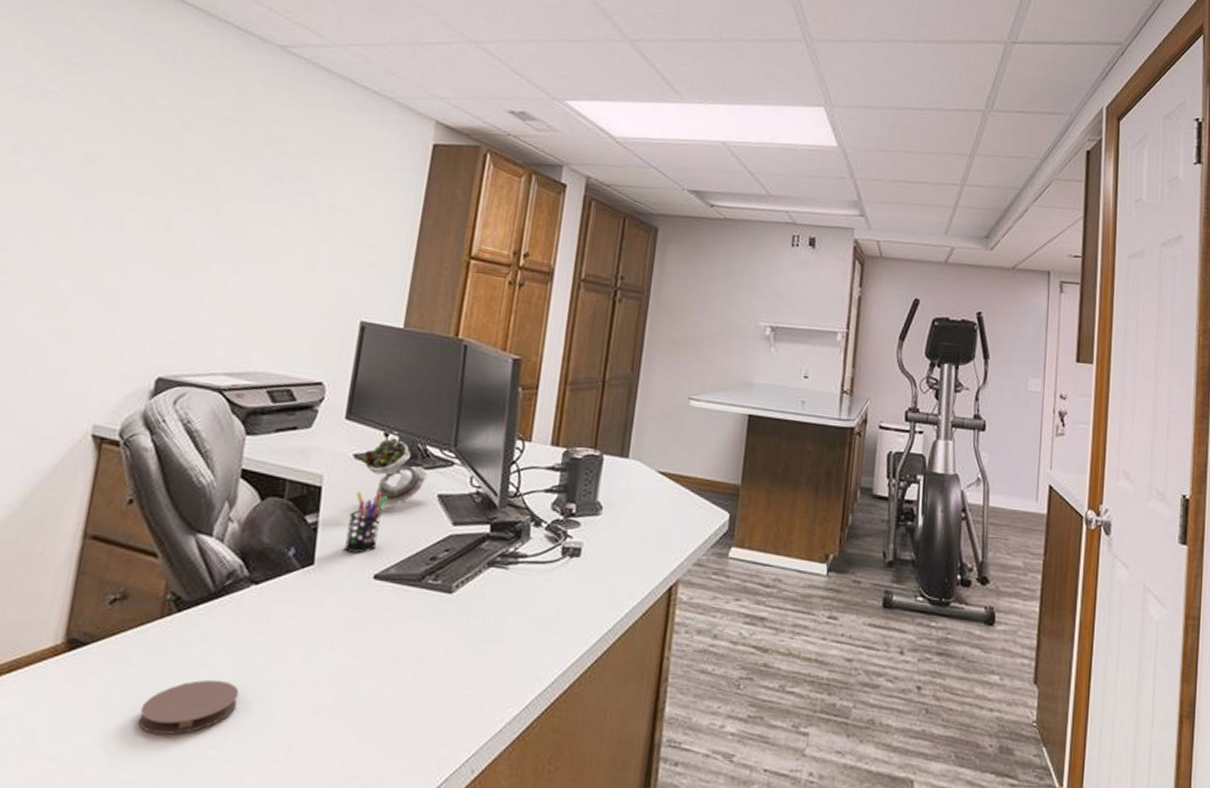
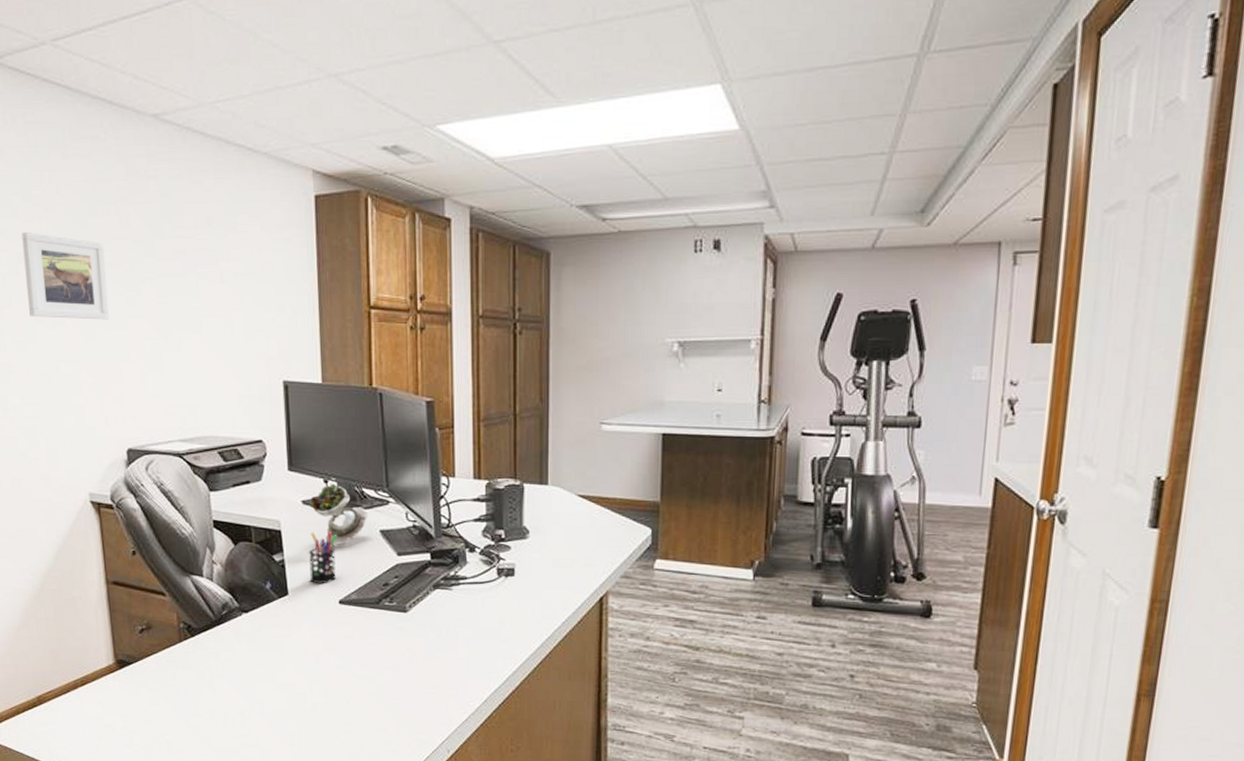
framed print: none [80,134,191,235] -> present [21,232,109,320]
coaster: present [138,679,240,735] -> none [183,686,253,728]

